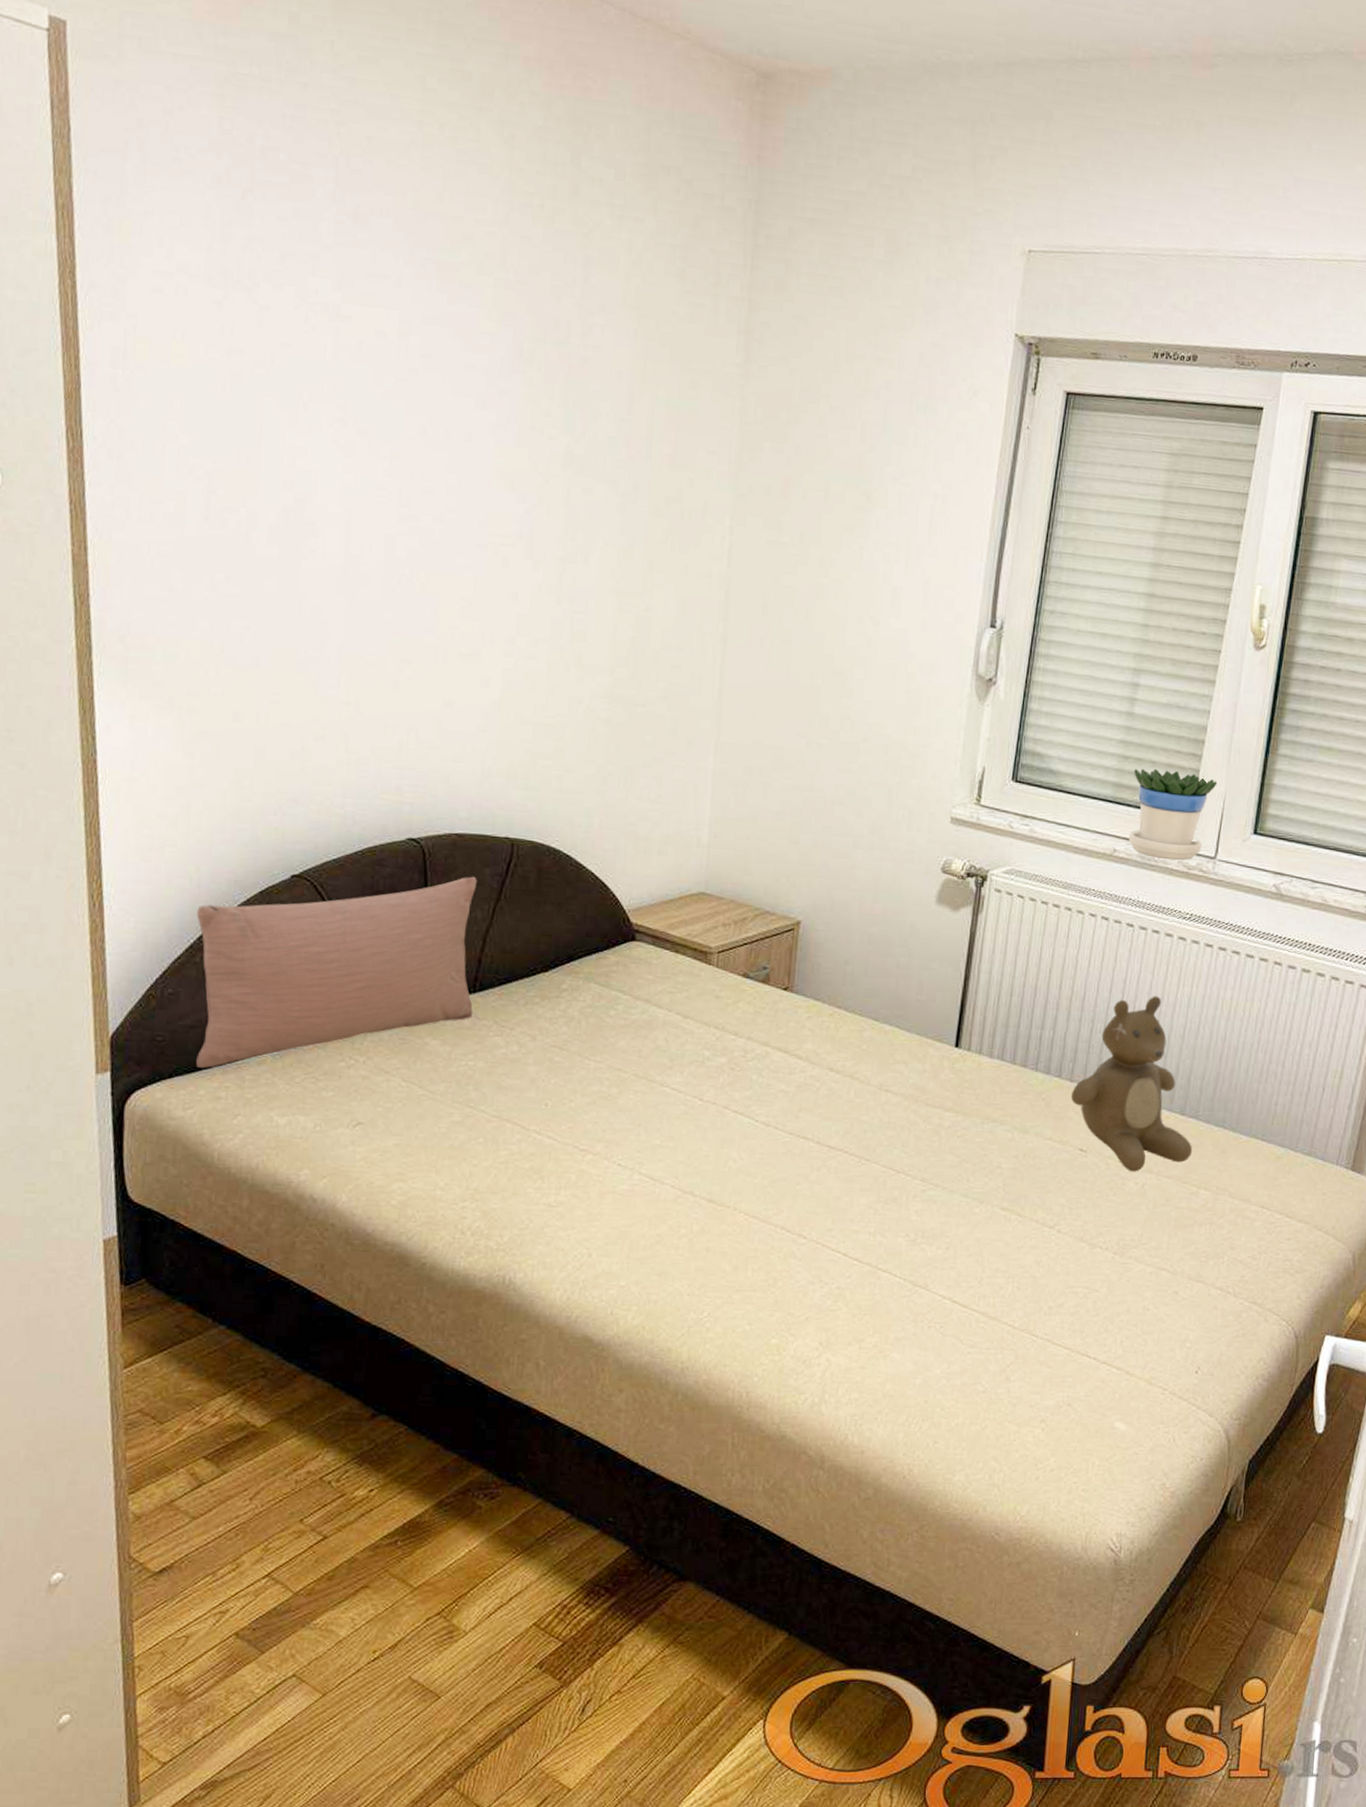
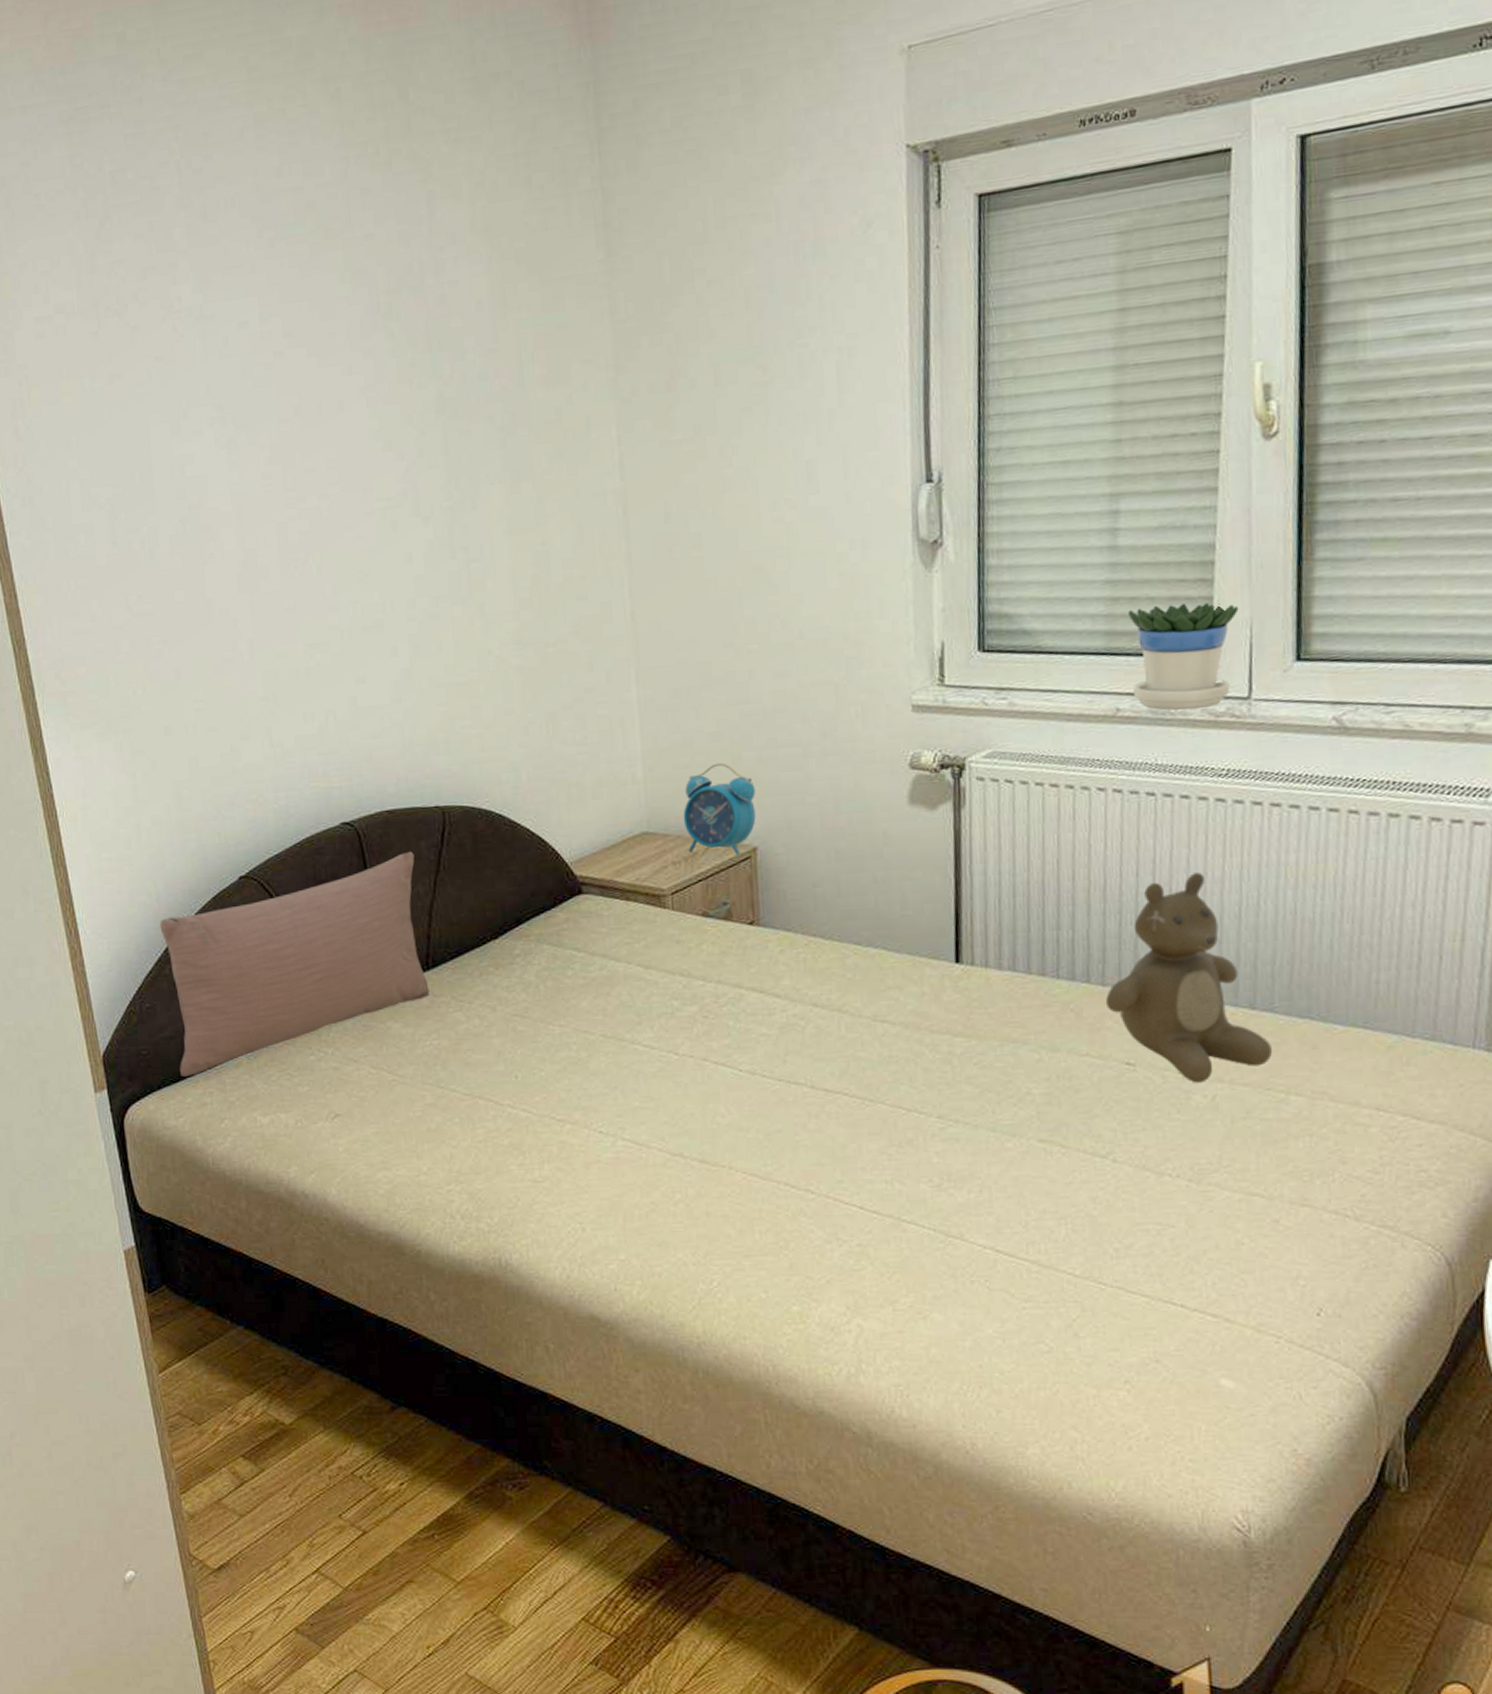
alarm clock: none [738,840,807,926] -> present [683,763,756,856]

